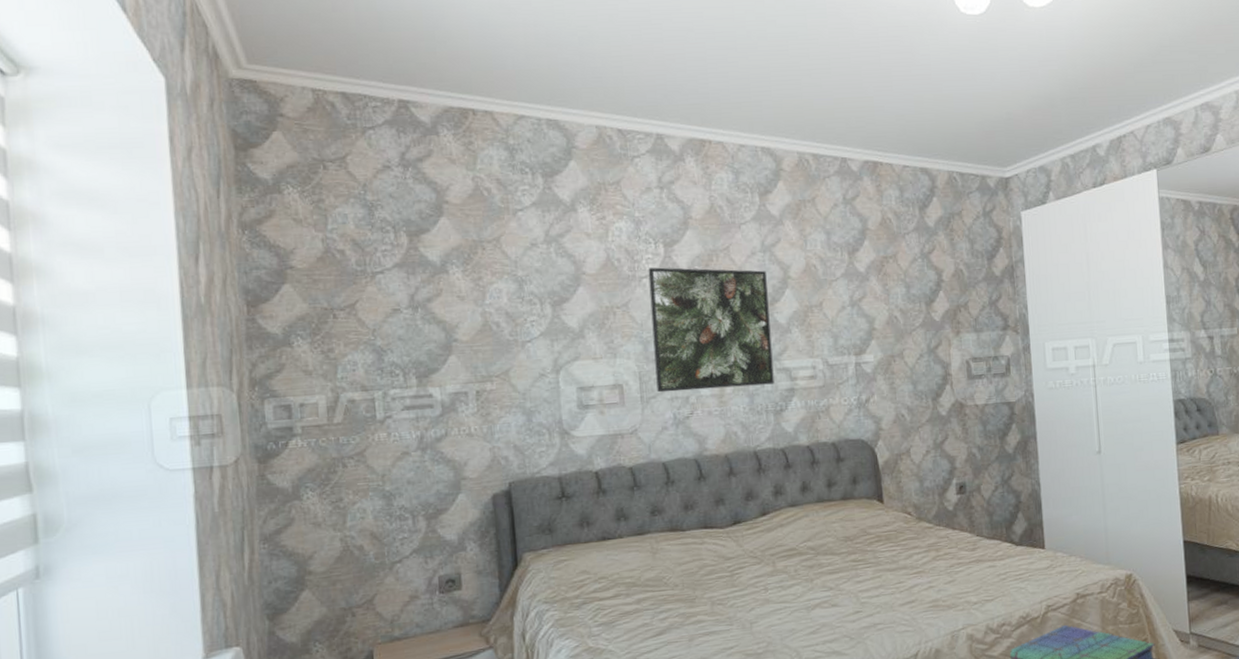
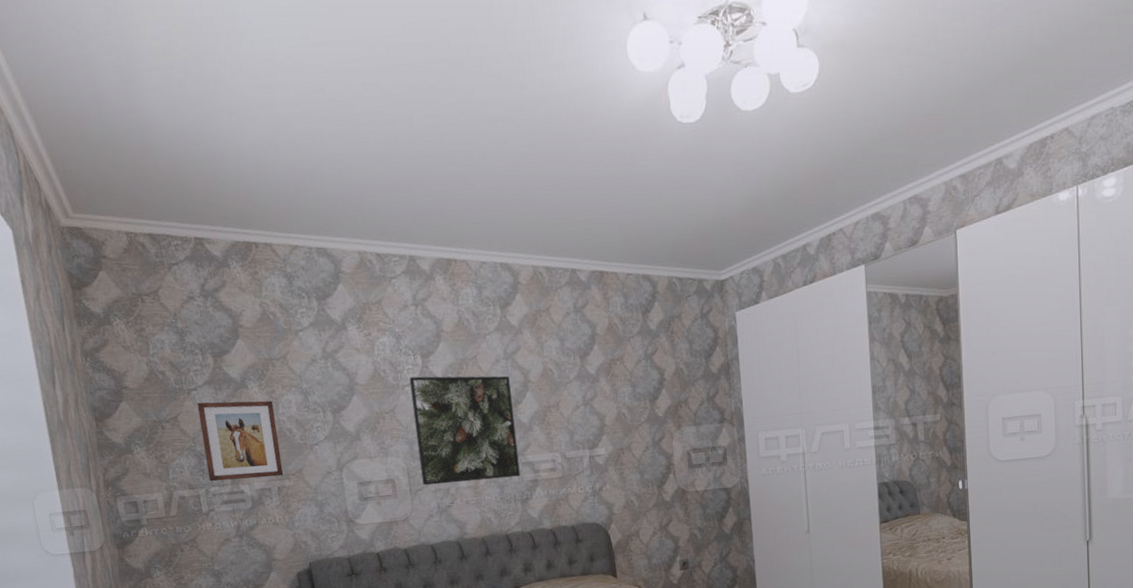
wall art: none [382,288,485,383] -> present [197,400,284,482]

